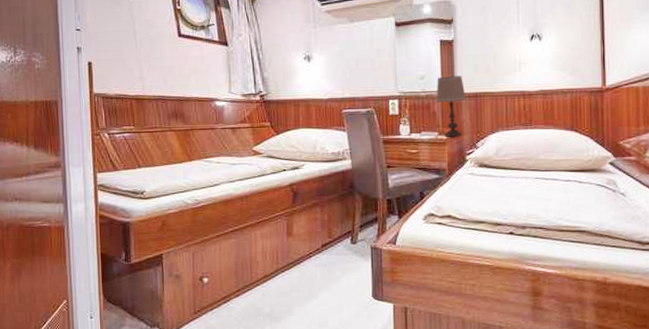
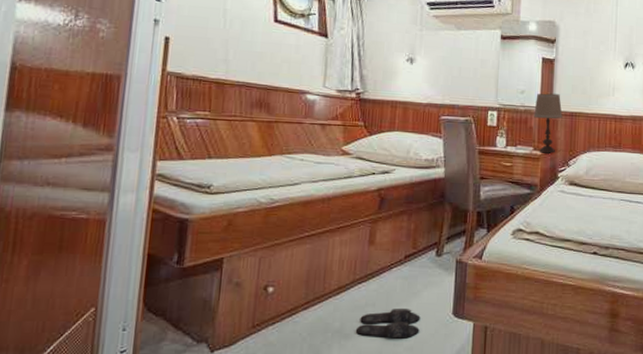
slippers: none [285,292,343,321] -> present [356,307,420,339]

